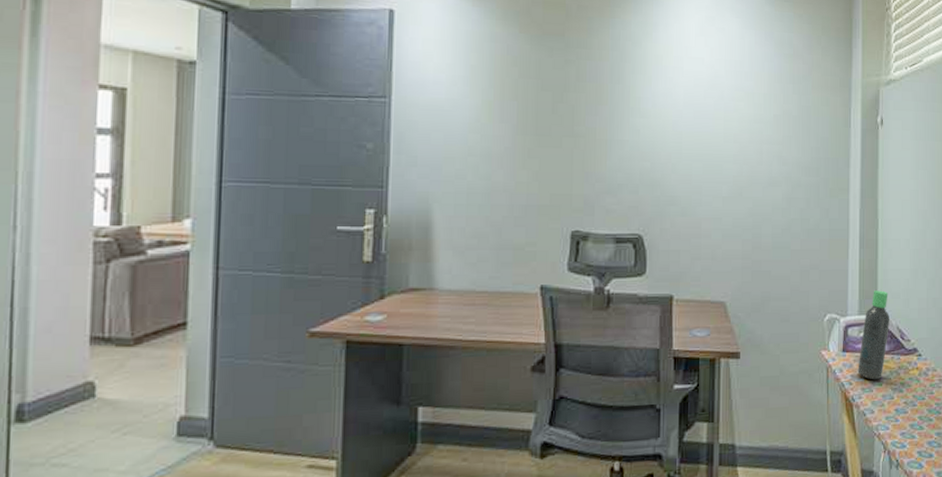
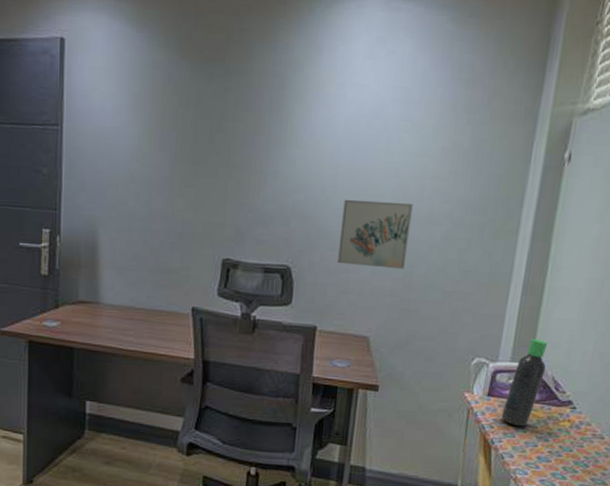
wall art: none [687,165,754,231] -> present [336,199,413,269]

